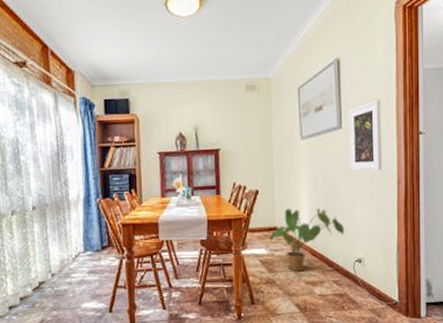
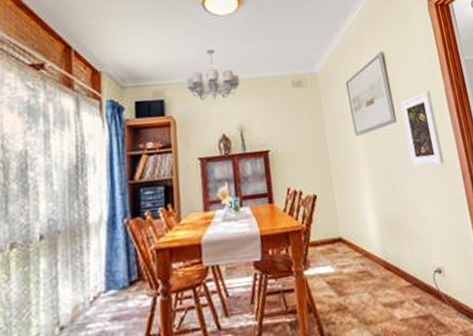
chandelier: none [149,52,197,101] -> present [187,49,240,101]
house plant: present [269,208,345,272] -> none [334,211,418,292]

